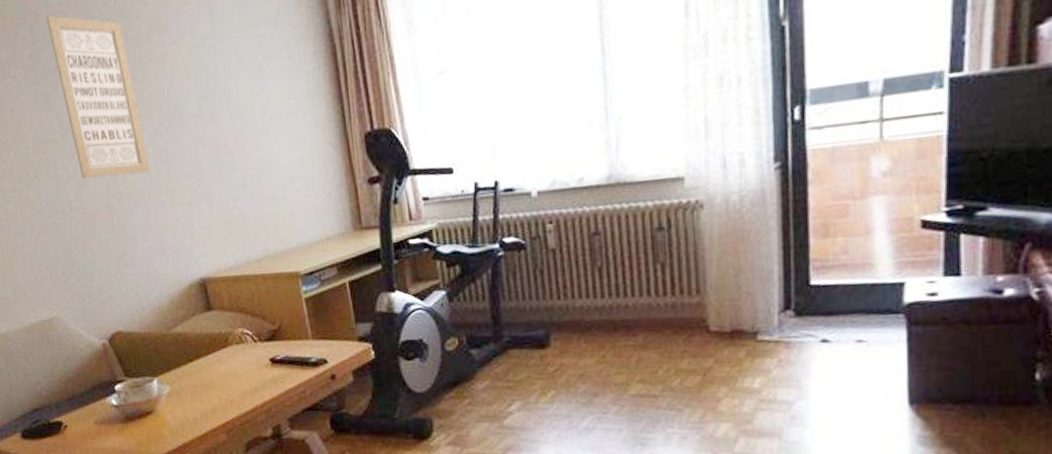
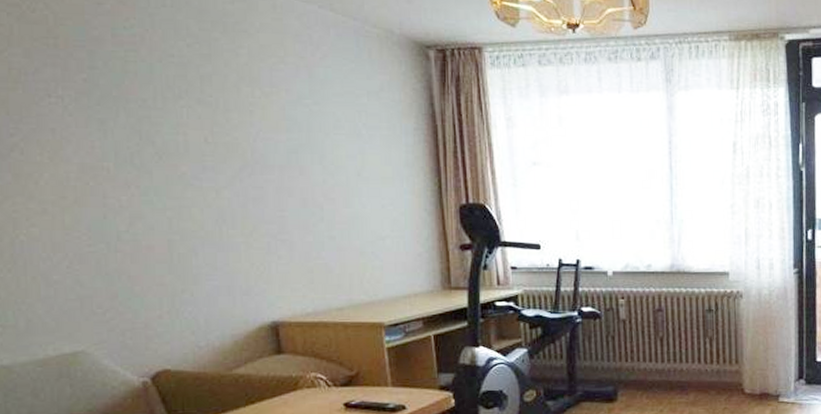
wall art: present [45,15,151,179] -> none [111,45,225,214]

